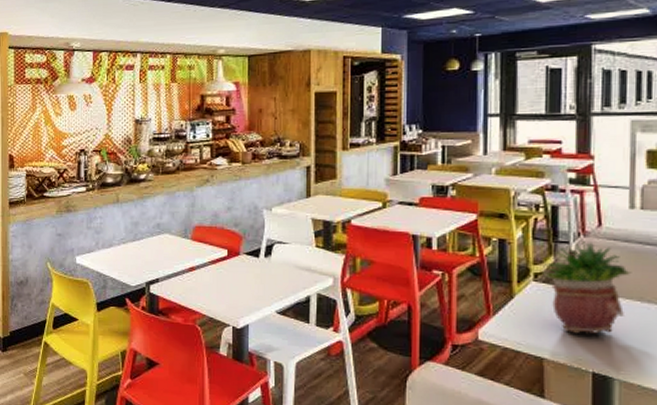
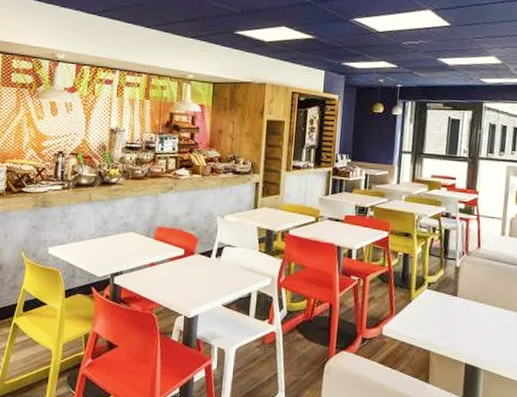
potted plant: present [543,240,632,335] -> none [435,258,499,334]

